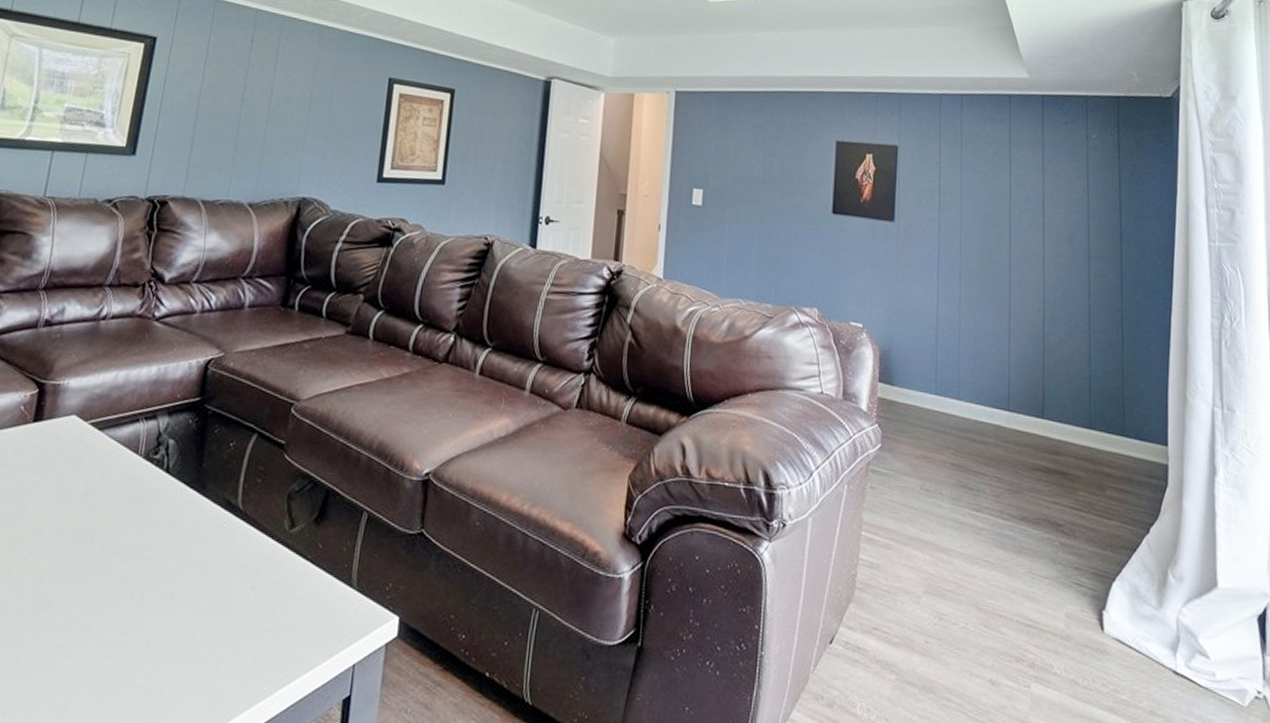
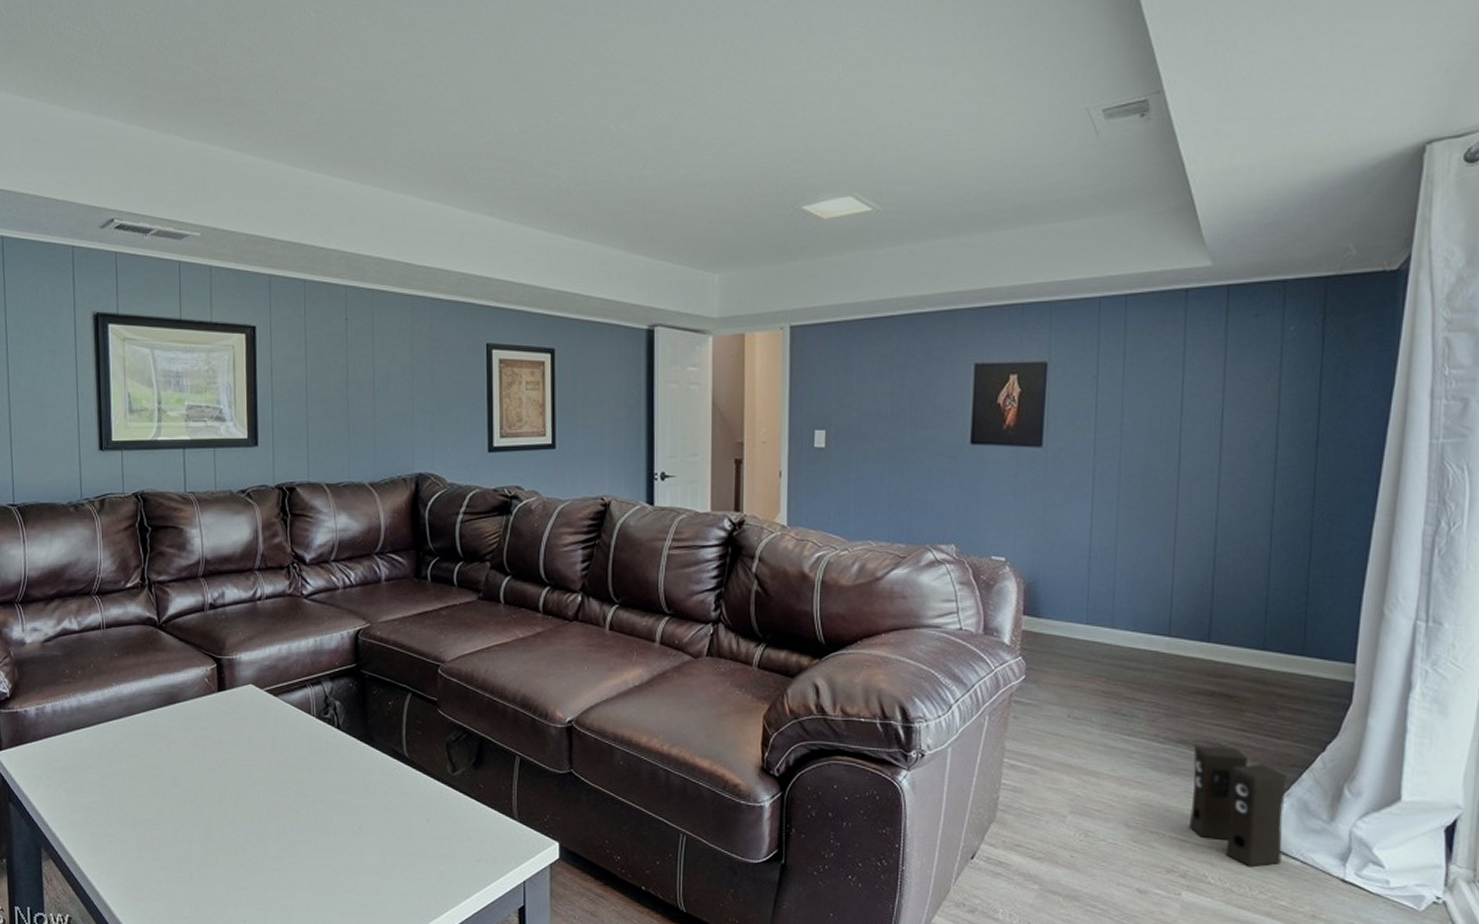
speaker: none [1034,523,1119,657] -> present [1188,745,1287,868]

